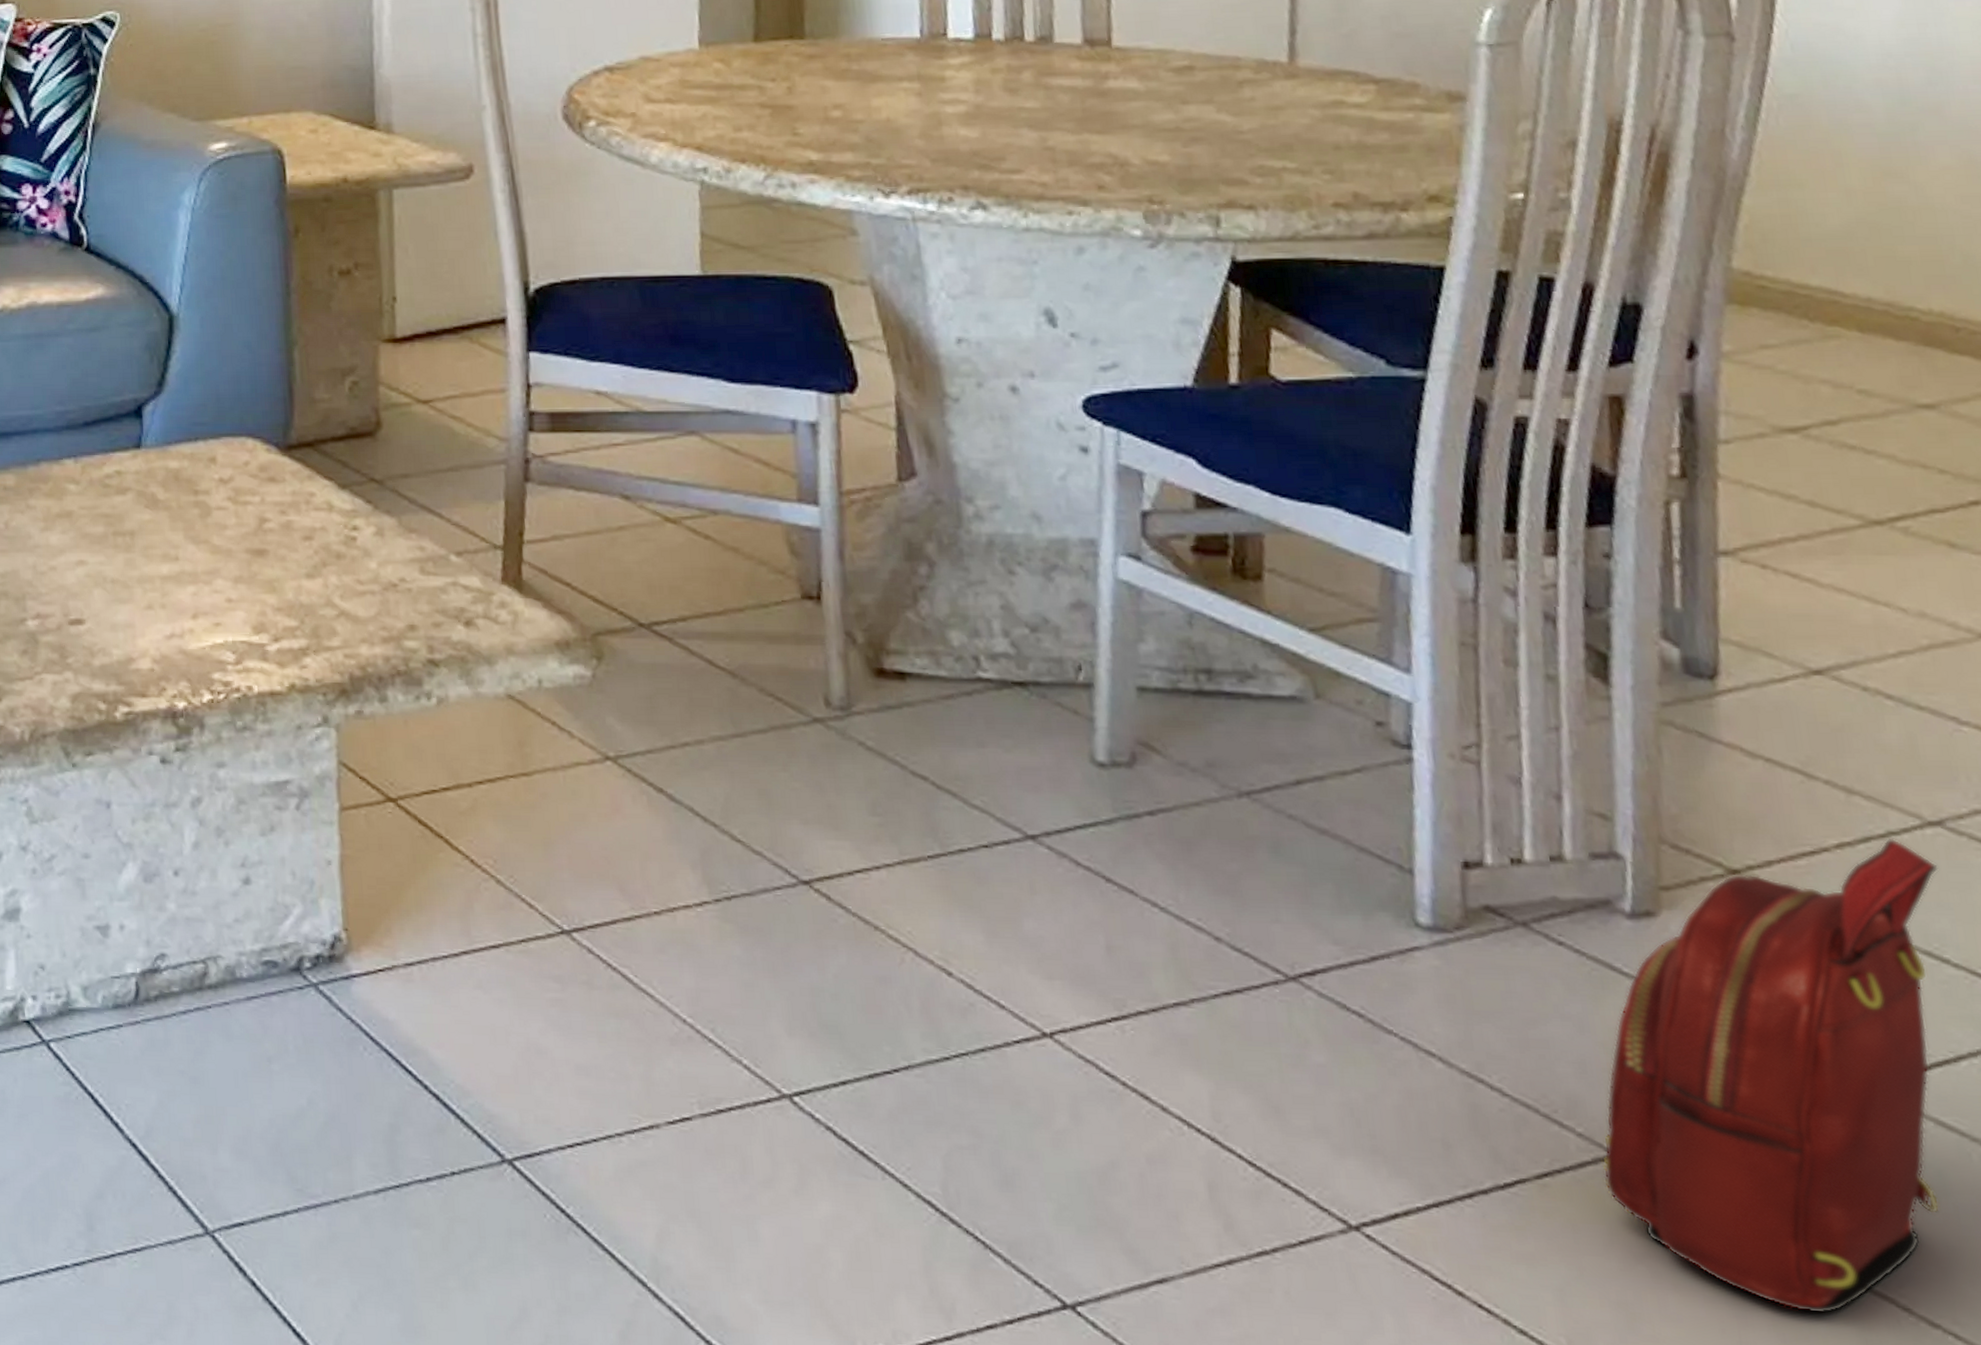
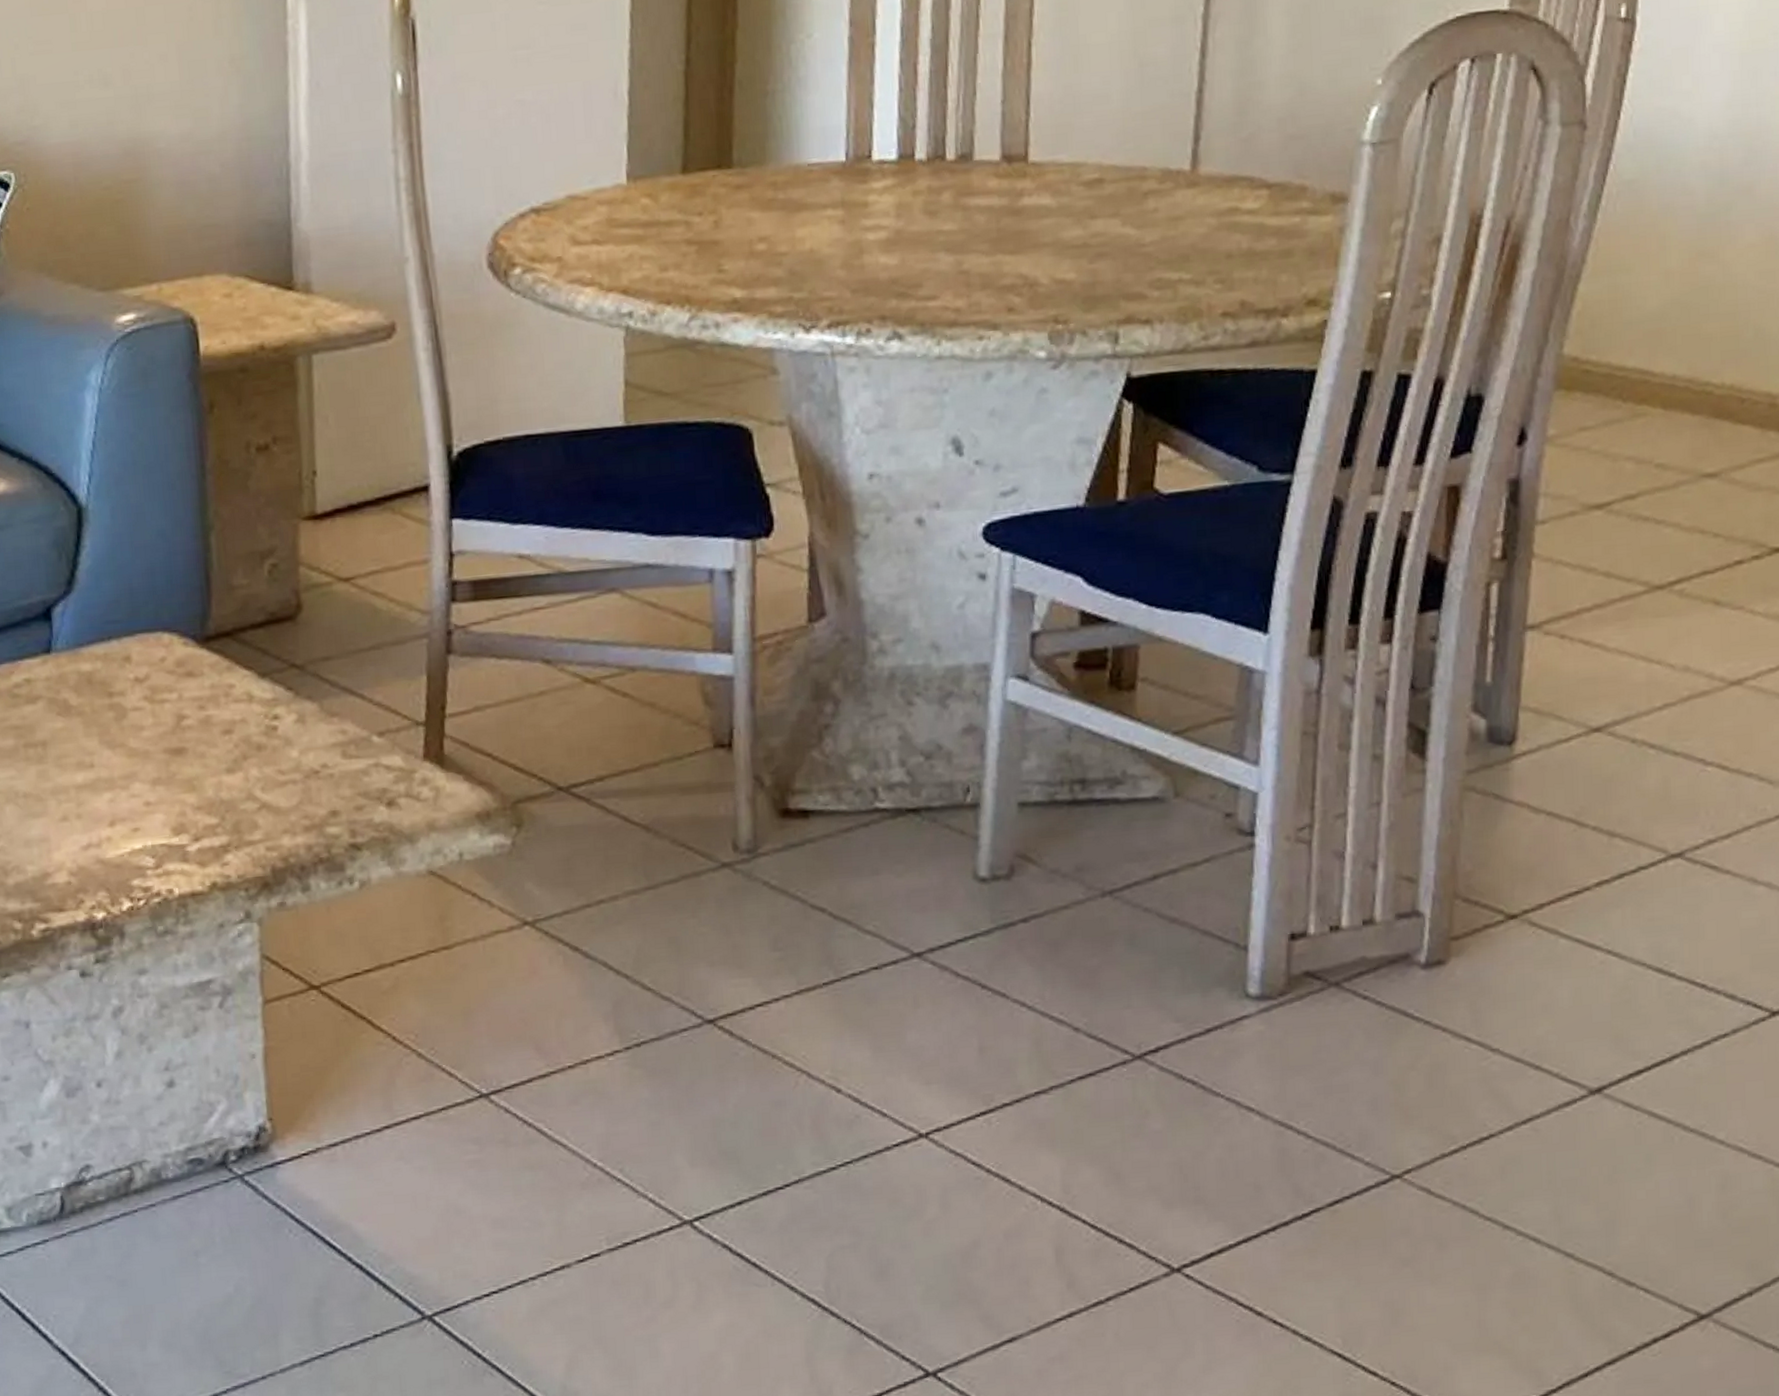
backpack: present [1601,838,1940,1314] -> none [1383,872,1675,1289]

